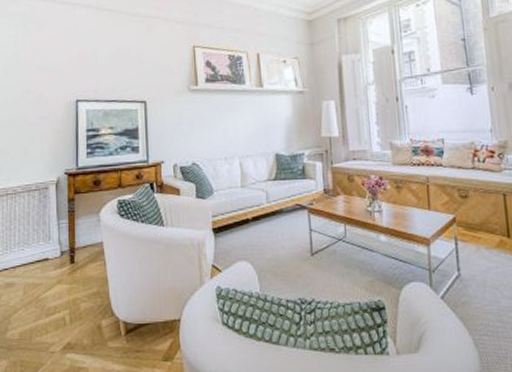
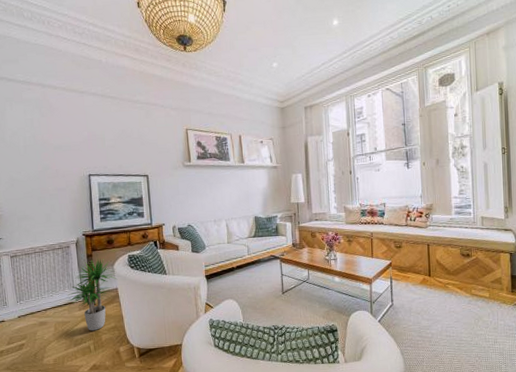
potted plant: none [41,203,103,297] -> present [67,258,118,331]

